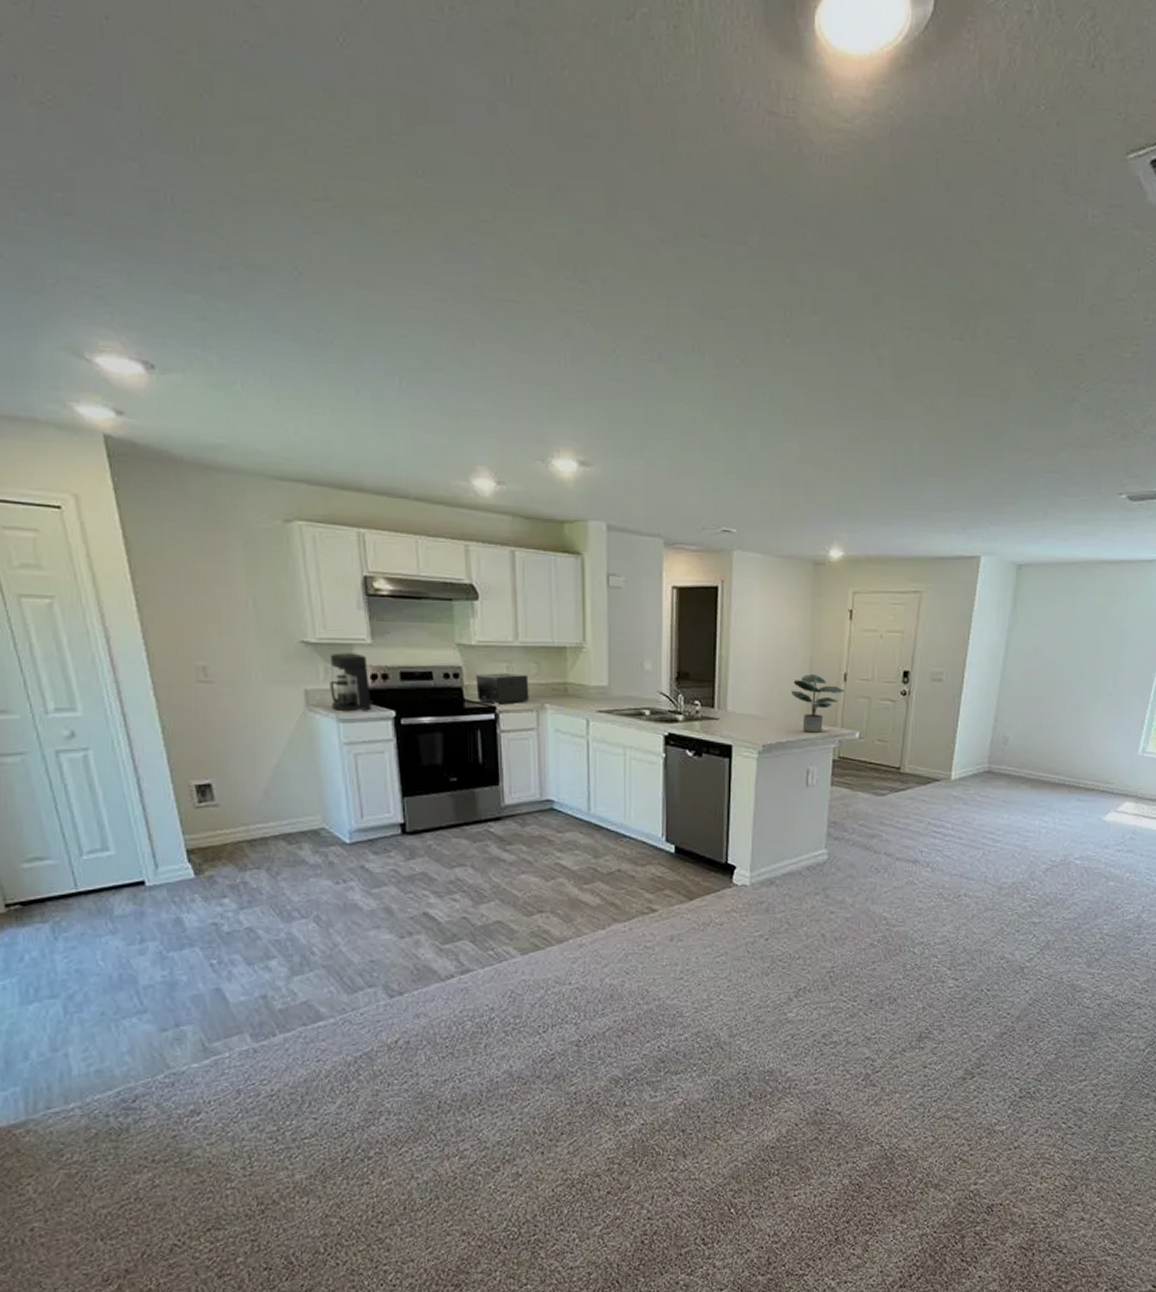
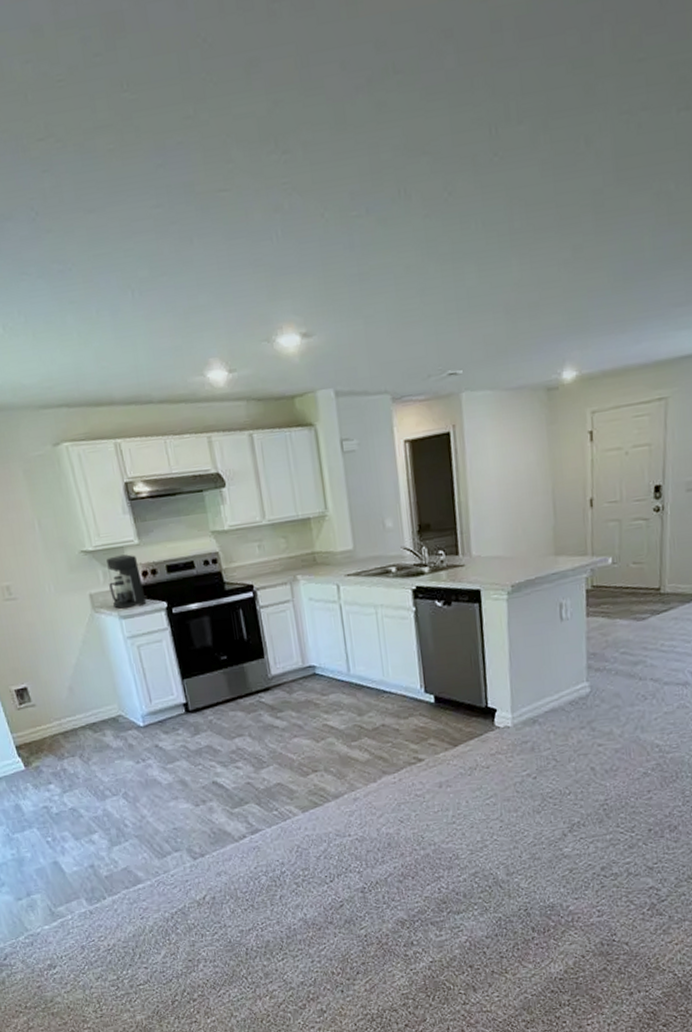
toaster: present [476,673,529,704] -> none [231,550,282,583]
potted plant: present [792,673,845,733] -> none [536,504,592,566]

